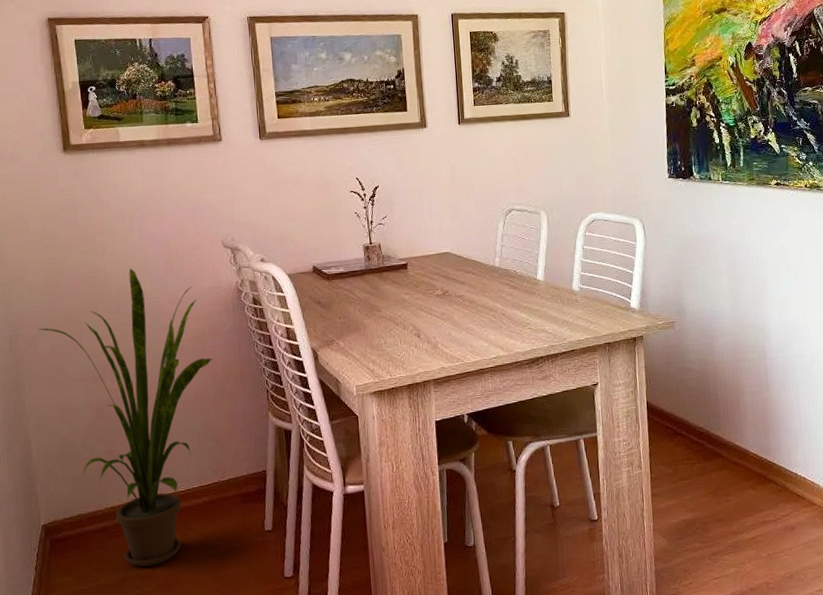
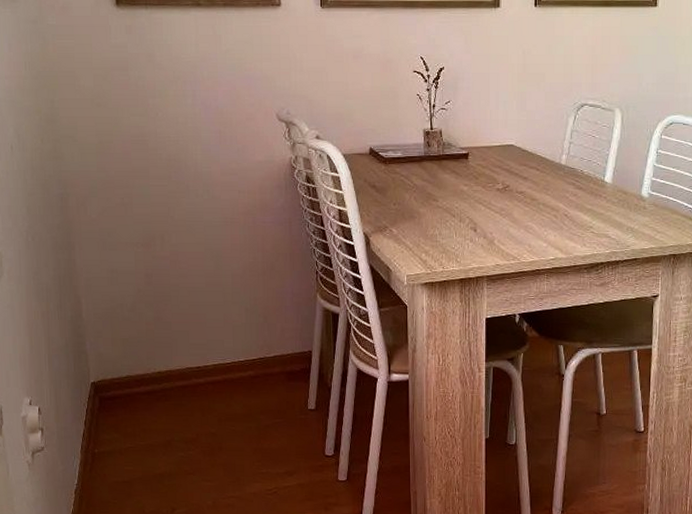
house plant: present [38,269,213,567] -> none [89,135,264,432]

